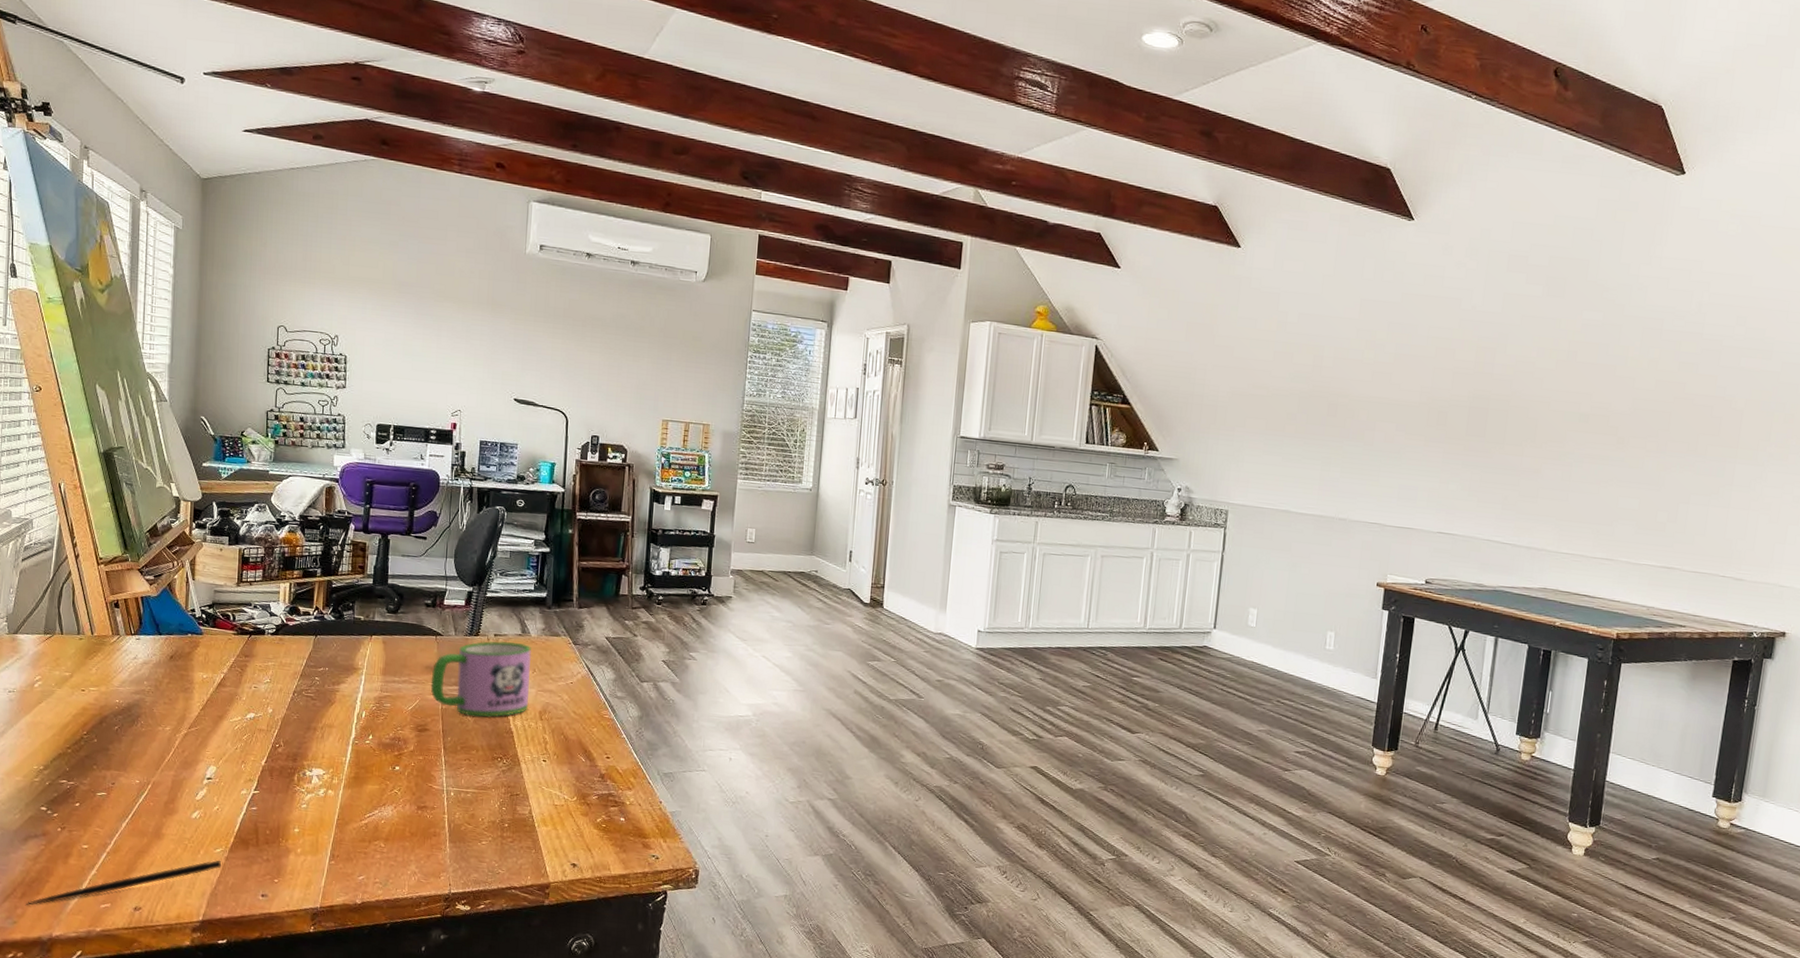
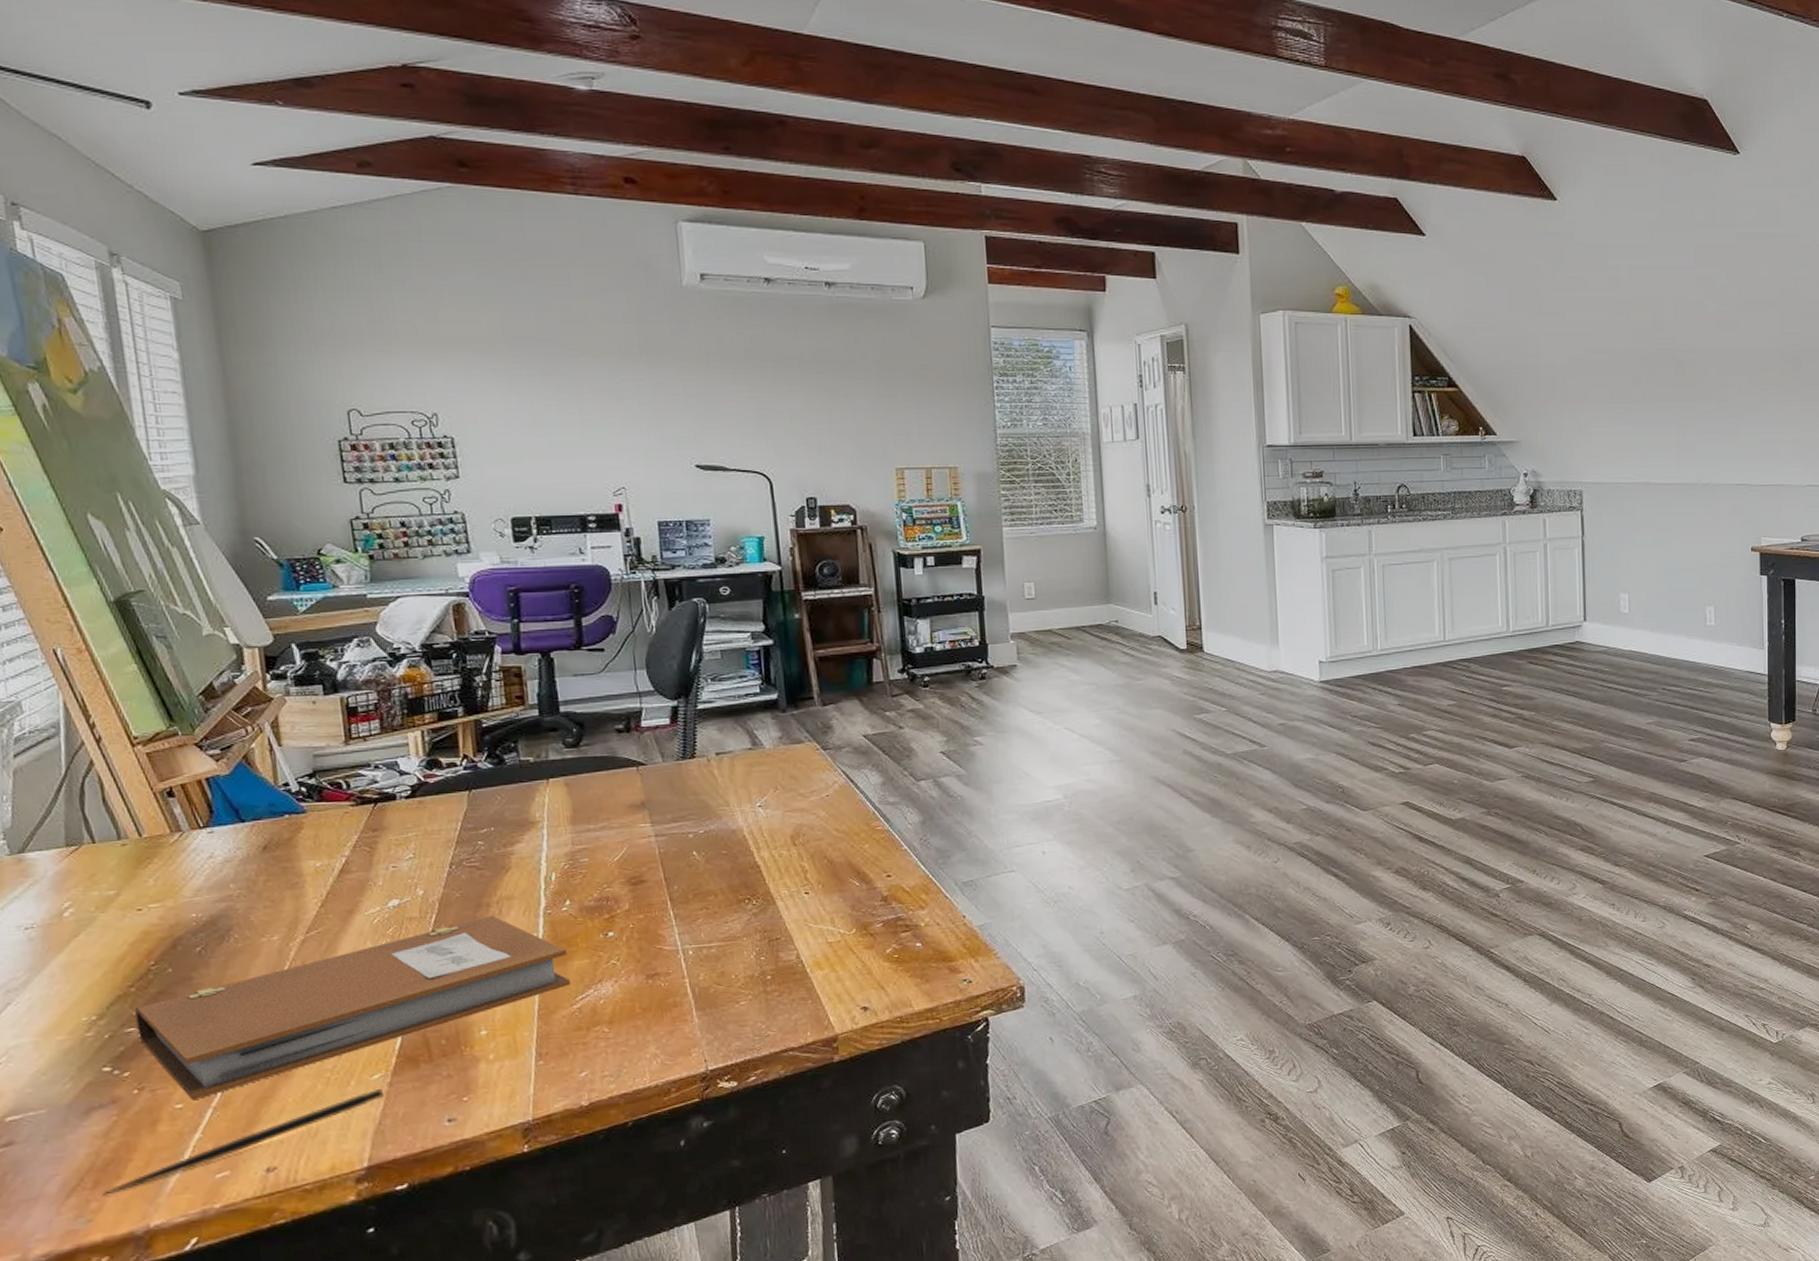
notebook: none [68,738,364,844] -> present [134,915,570,1101]
mug: present [430,640,532,718] -> none [638,759,776,856]

